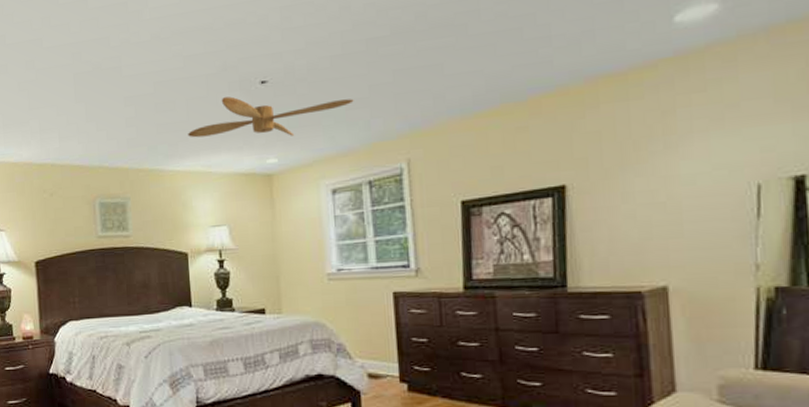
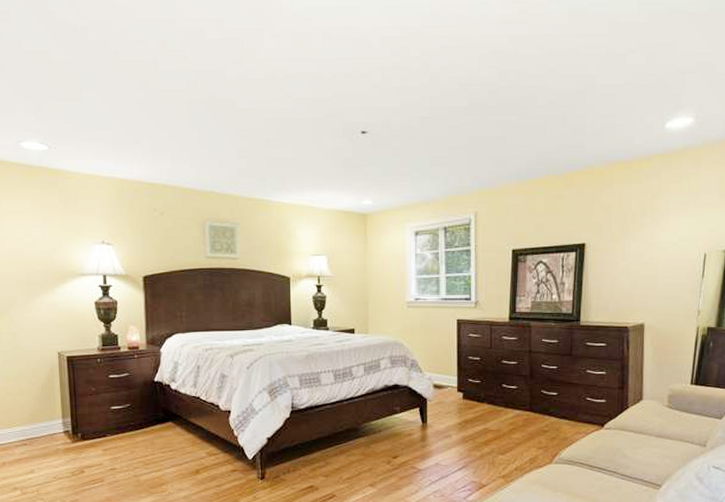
ceiling fan: present [188,96,354,138] -> none [295,141,437,183]

